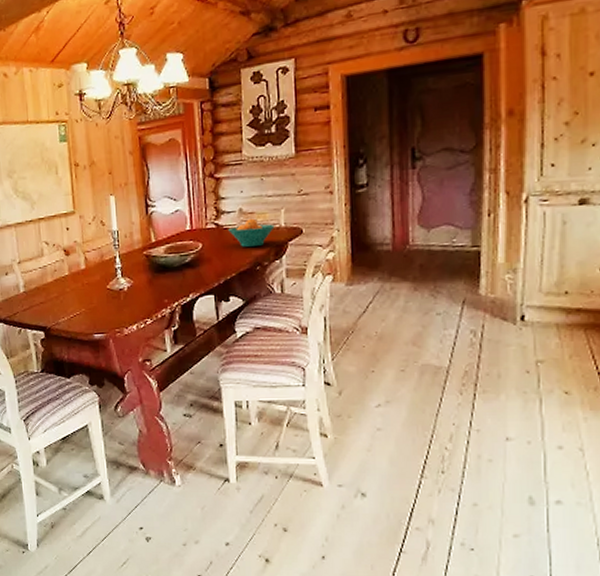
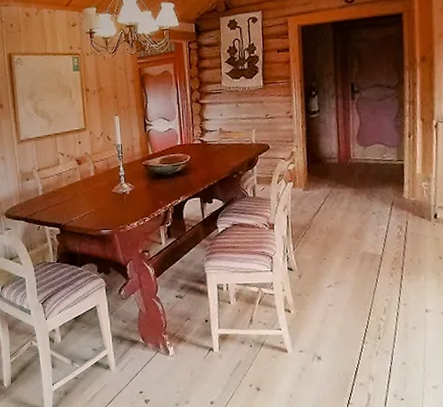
fruit bowl: present [228,218,275,247] -> none [211,136,248,159]

